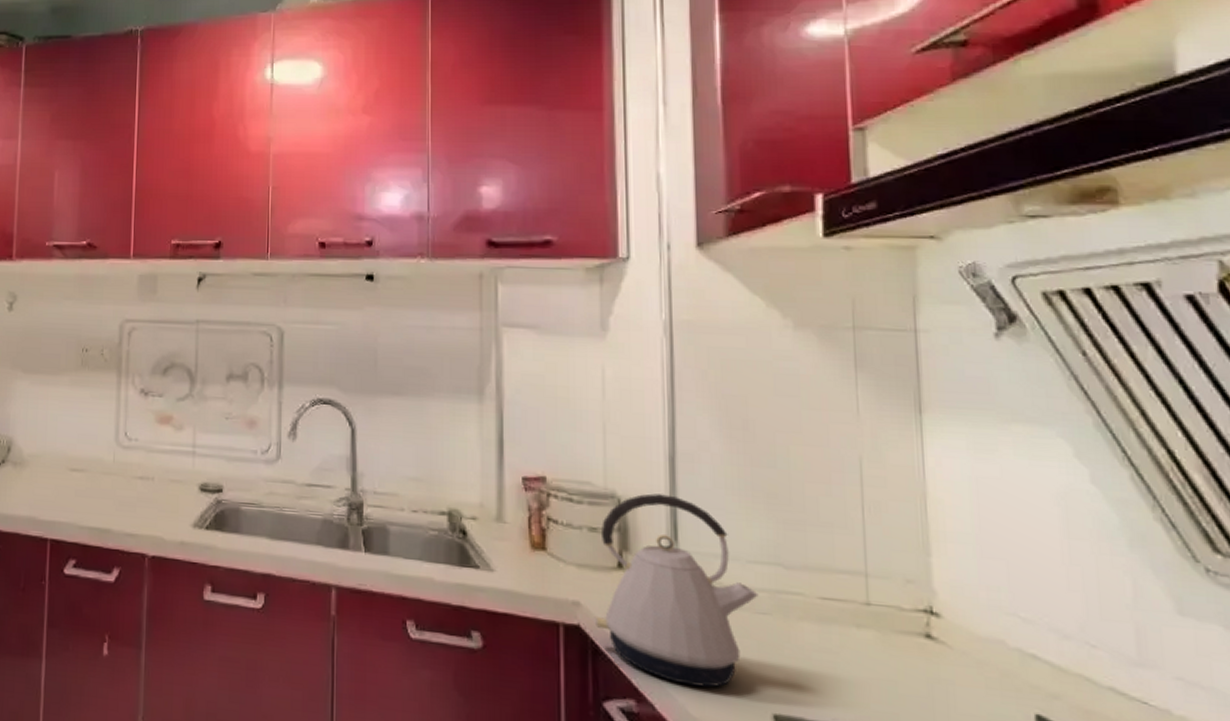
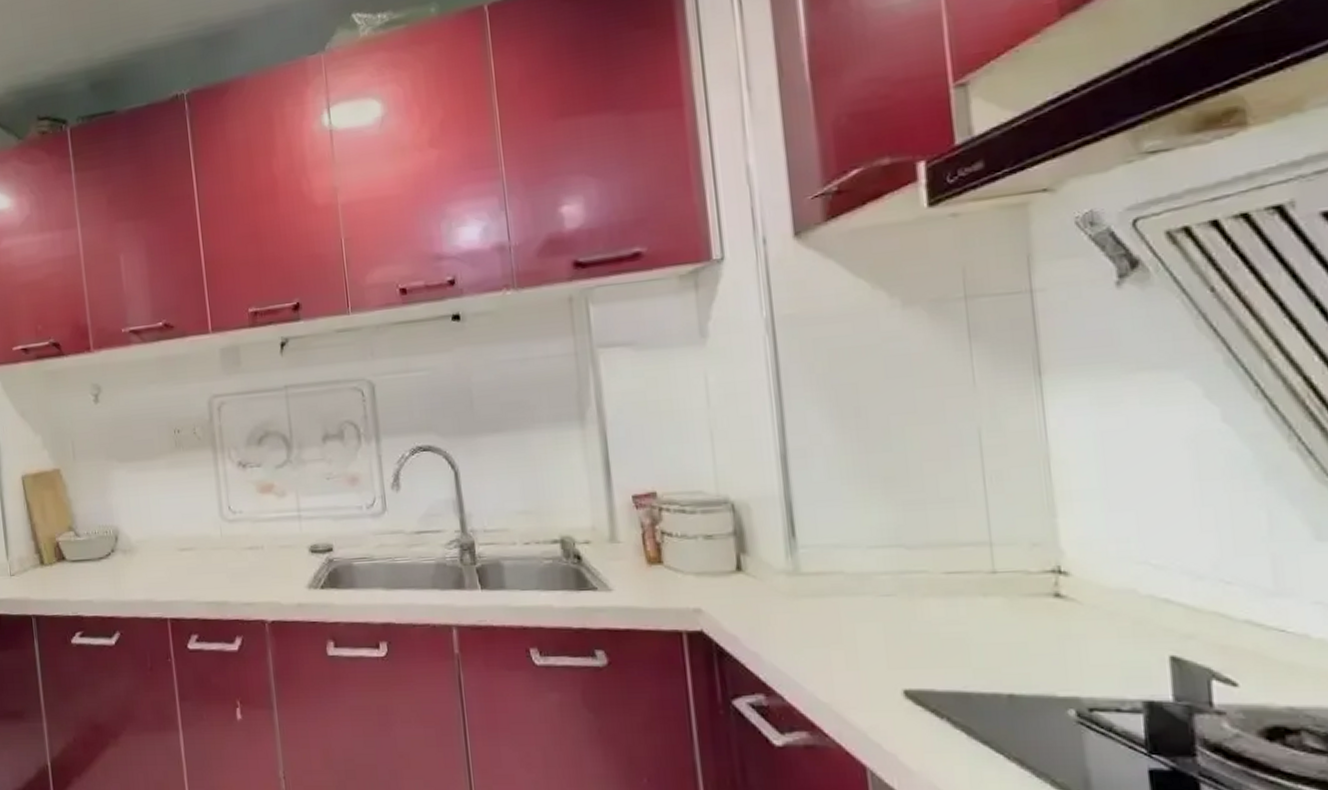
kettle: present [594,493,759,688] -> none [716,493,882,674]

